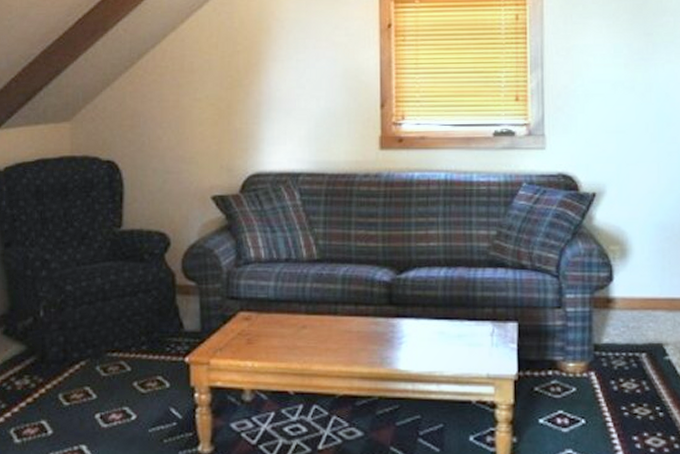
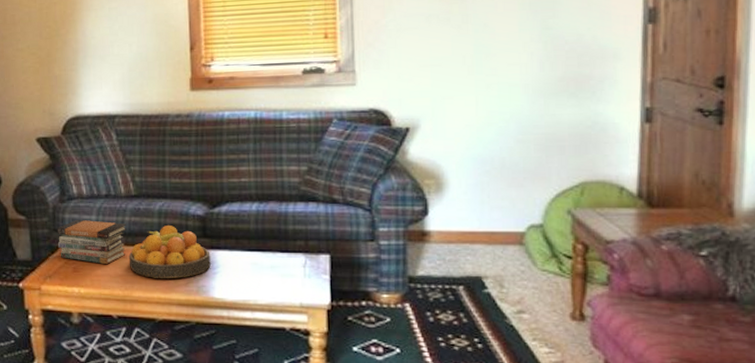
book stack: none [230,285,308,336] -> present [57,219,127,265]
fruit bowl: none [308,292,396,350] -> present [128,226,211,278]

